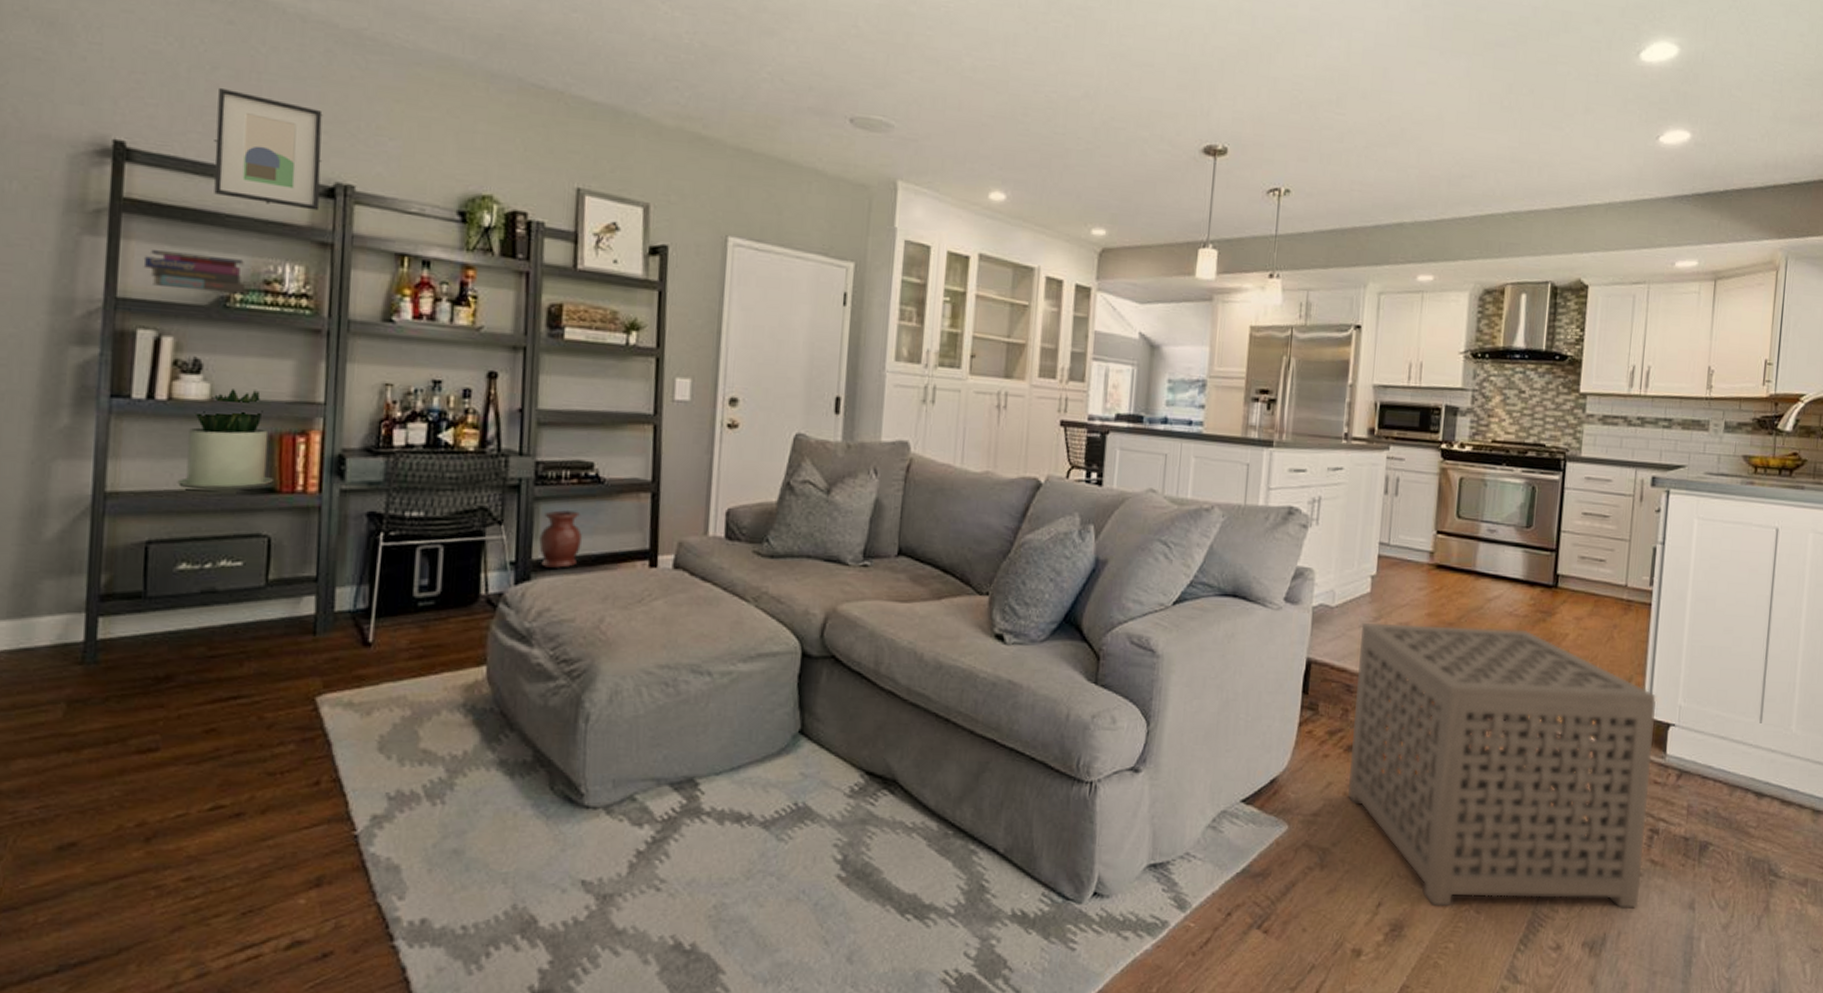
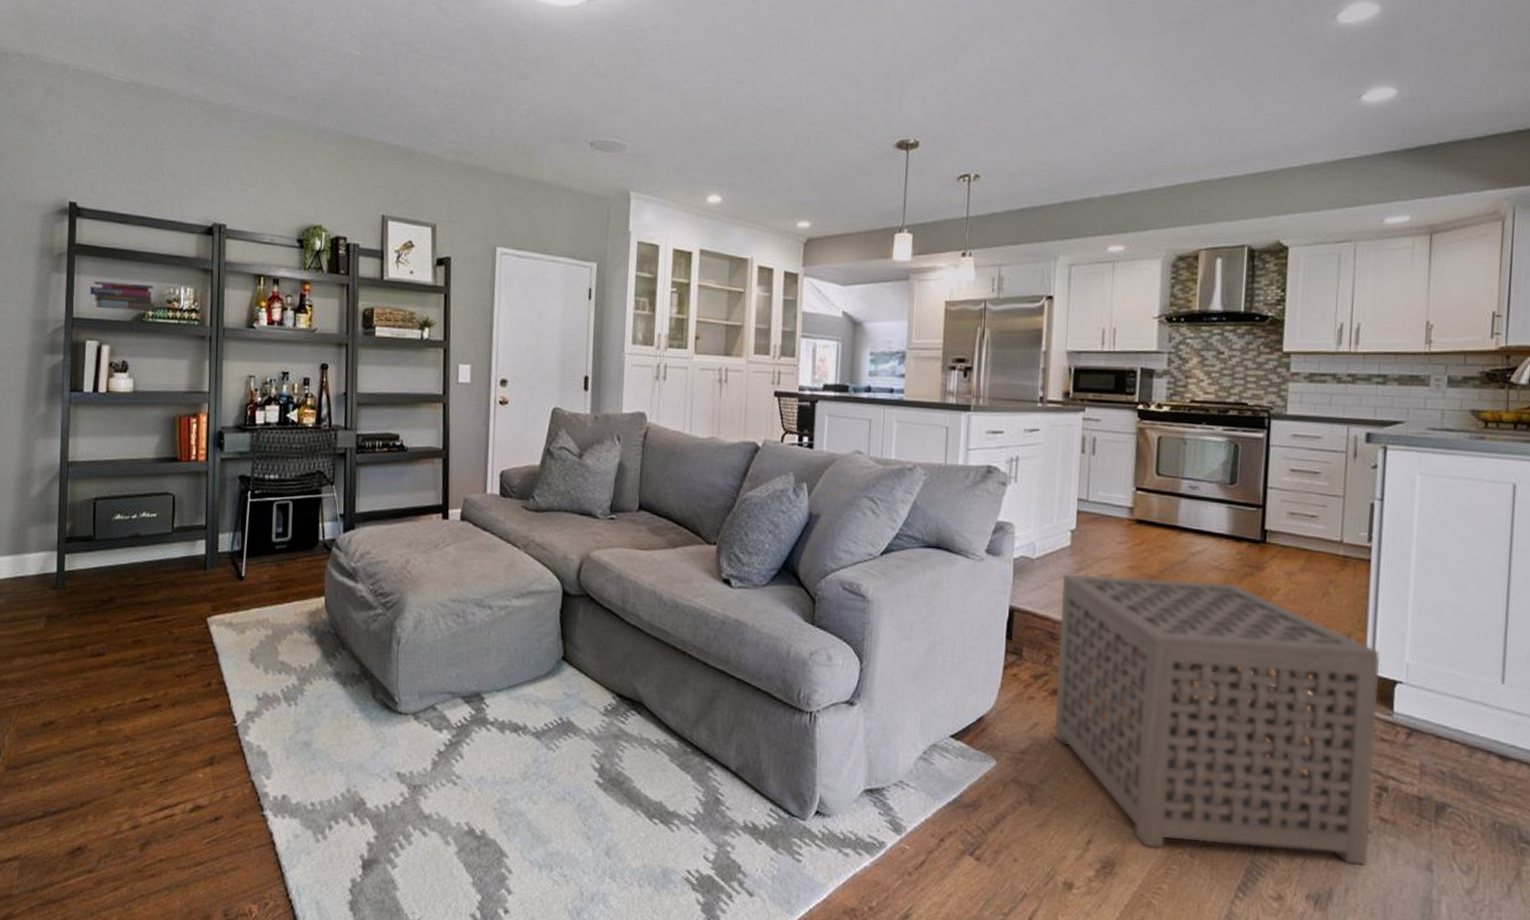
planter: present [177,389,275,491] -> none [113,382,177,460]
picture frame: present [214,87,324,211] -> none [133,157,205,245]
vase: present [539,510,583,568] -> none [360,473,393,520]

